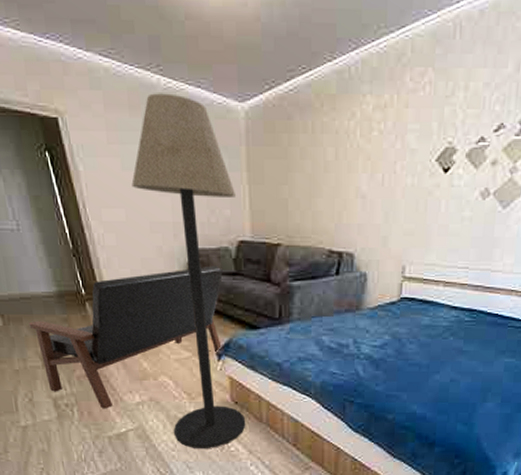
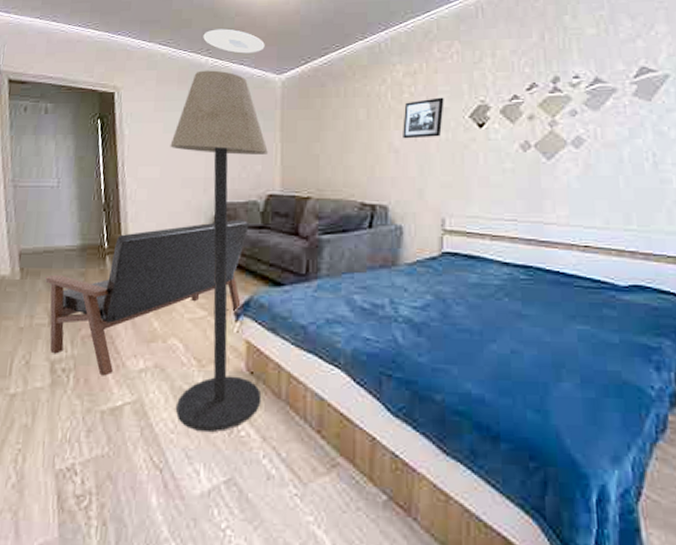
ceiling light: none [150,37,223,73] -> present [203,29,265,54]
picture frame: none [370,137,413,183] -> present [403,97,444,139]

